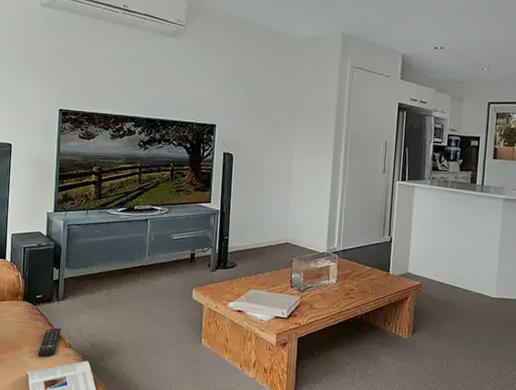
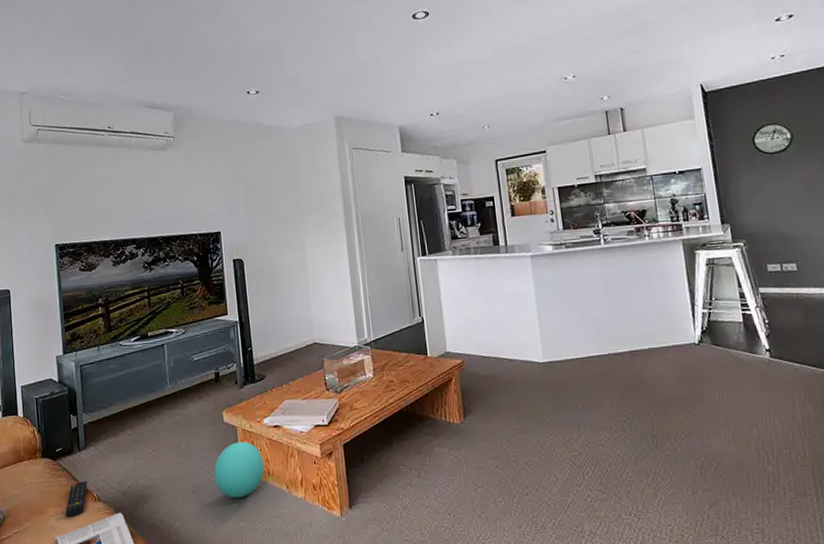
ball: none [176,318,223,368] -> present [213,441,265,499]

